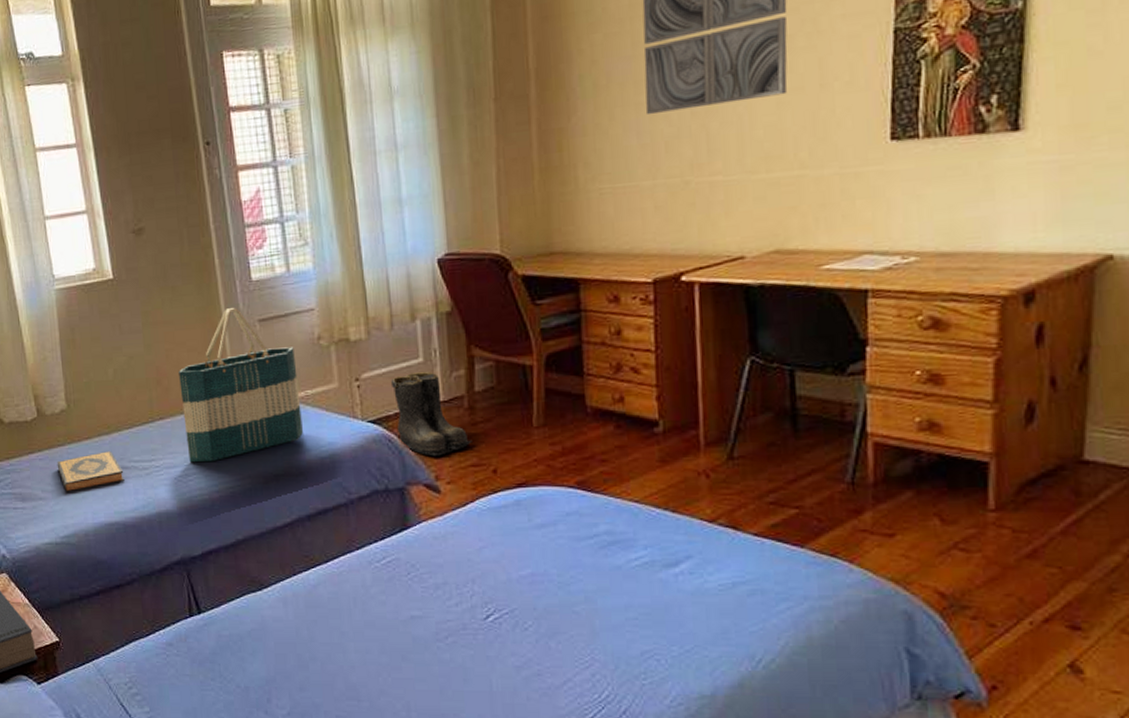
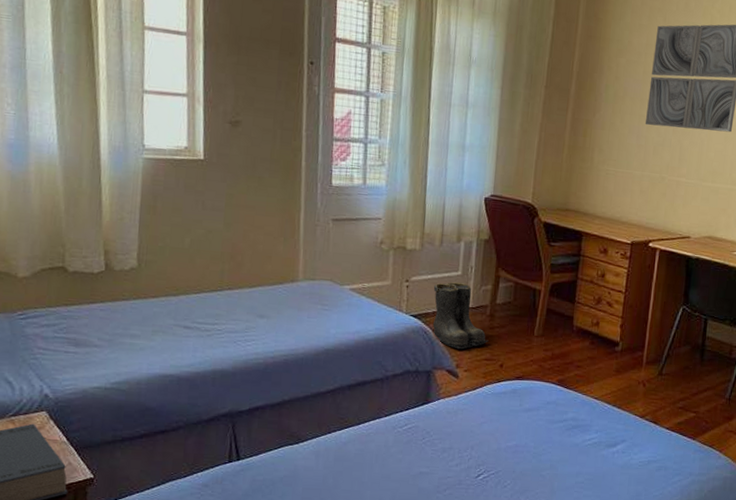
hardback book: present [57,451,125,492] -> none [118,310,186,343]
tote bag: present [179,308,304,463] -> none [250,205,359,332]

